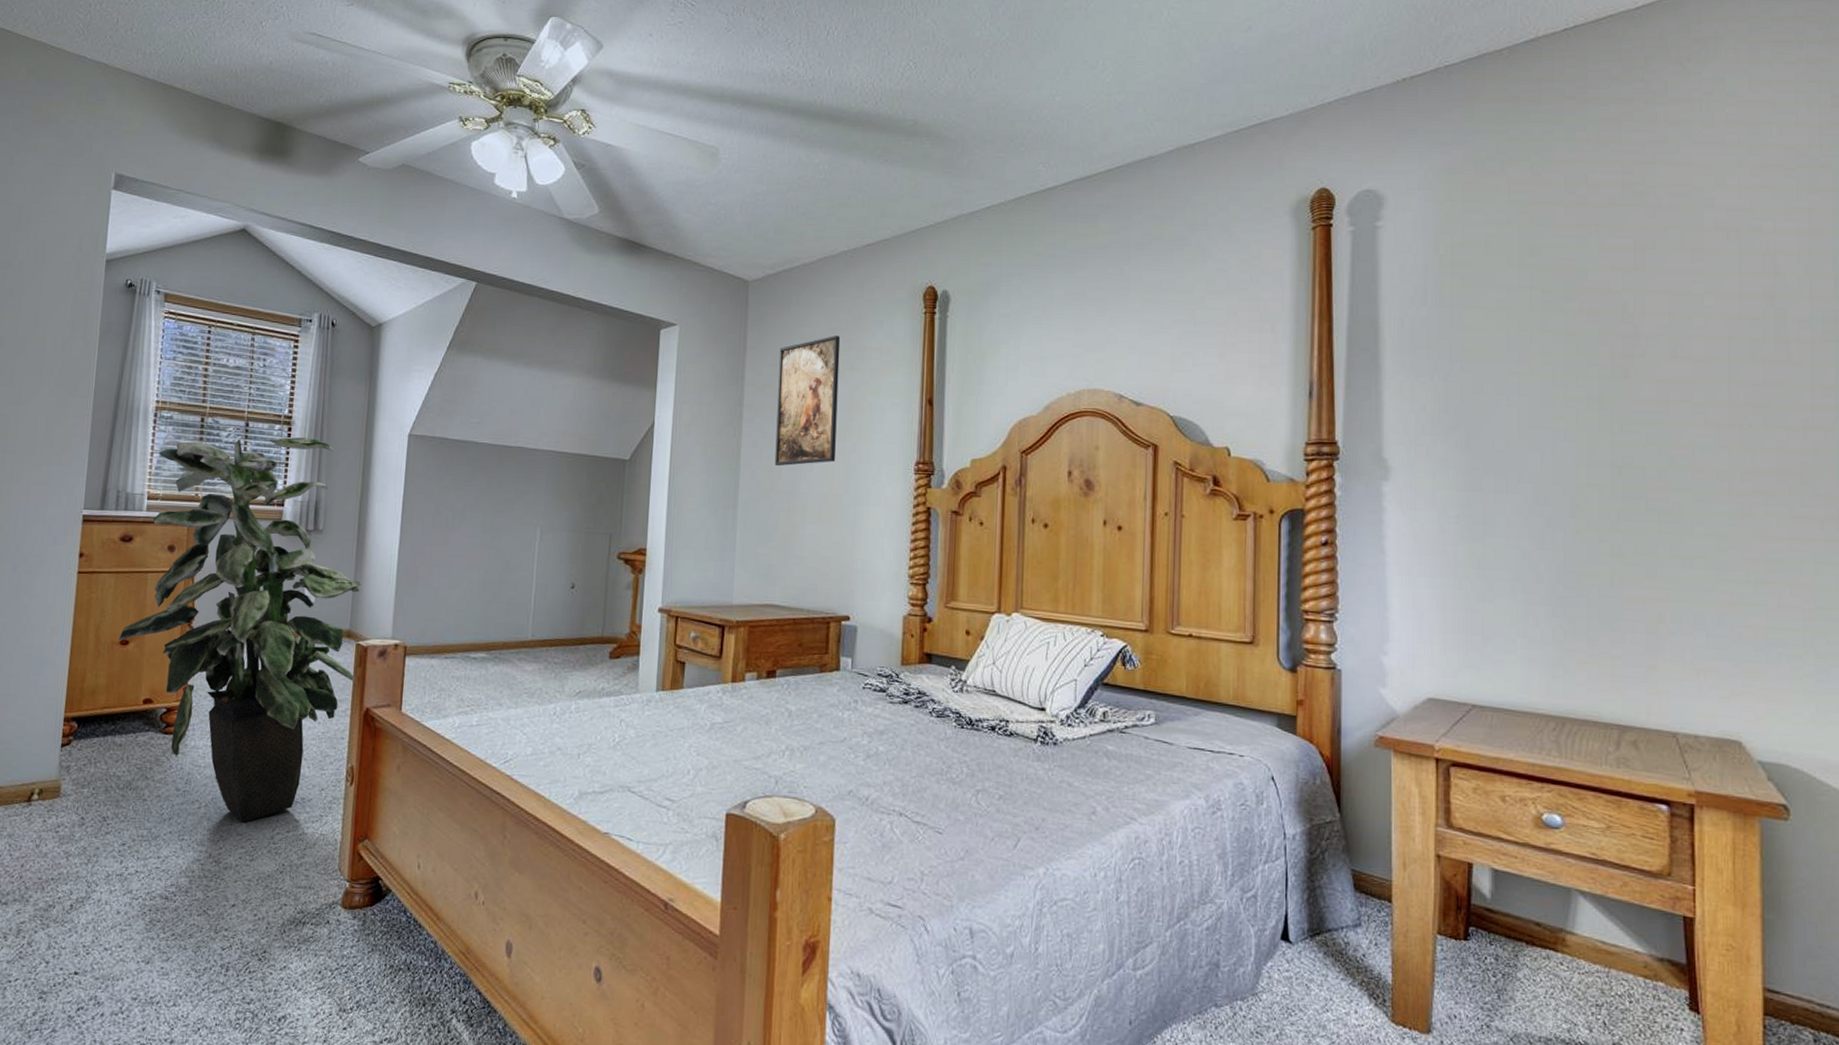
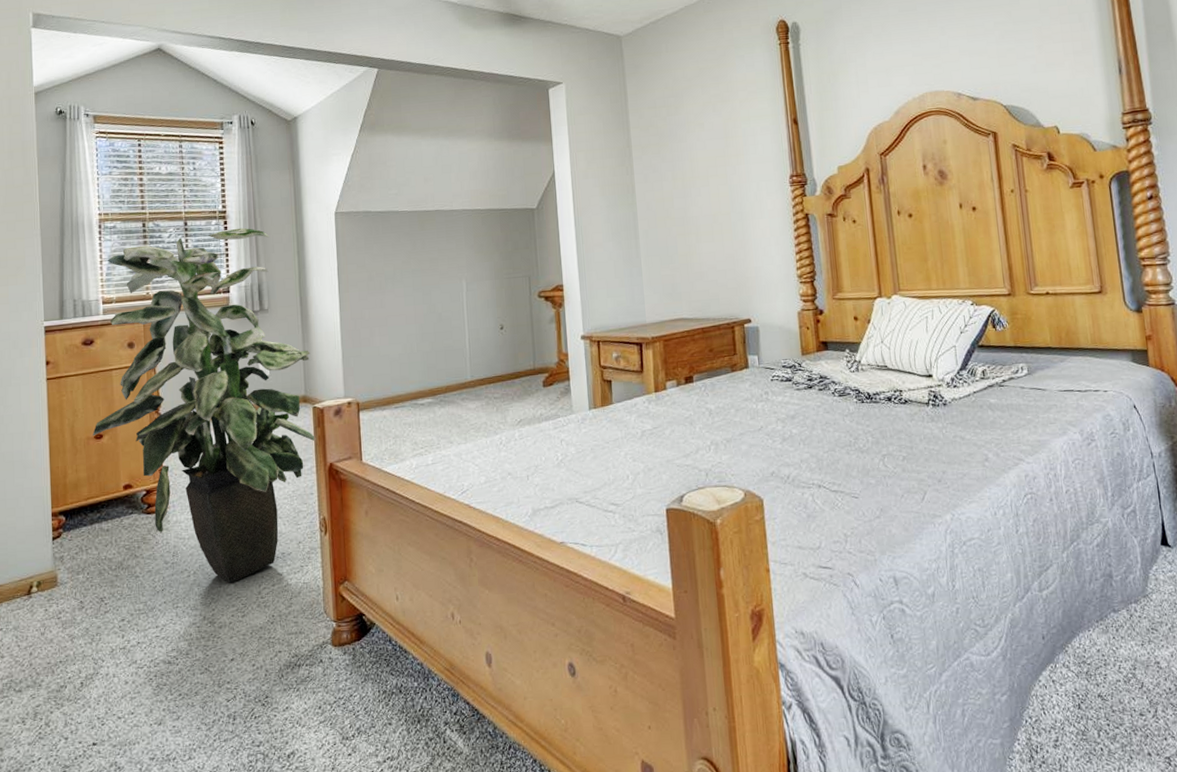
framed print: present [774,335,841,467] -> none [656,73,720,196]

